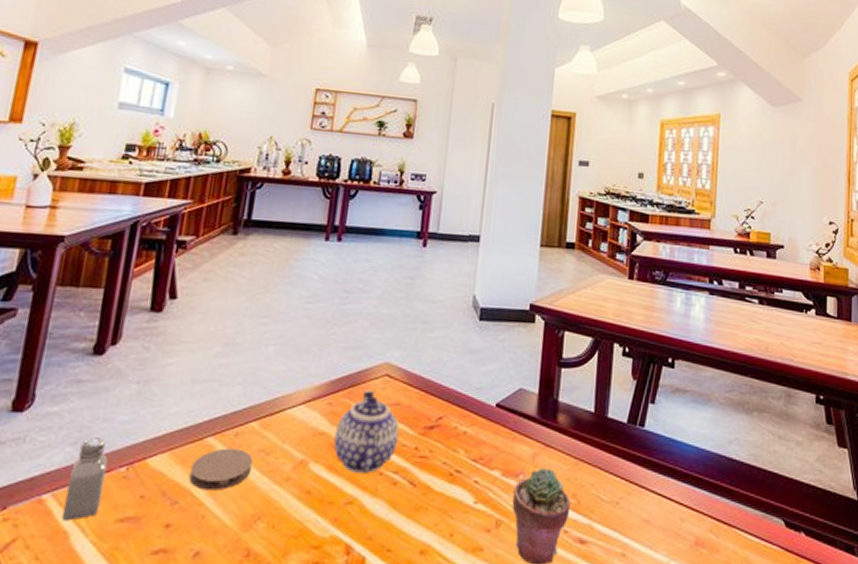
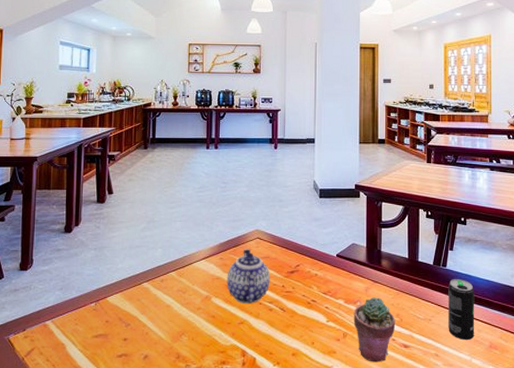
saltshaker: present [62,437,108,521] -> none [60,285,83,338]
coaster: present [189,448,253,491] -> none [135,290,175,317]
beverage can: none [641,444,680,534] -> present [448,279,475,341]

